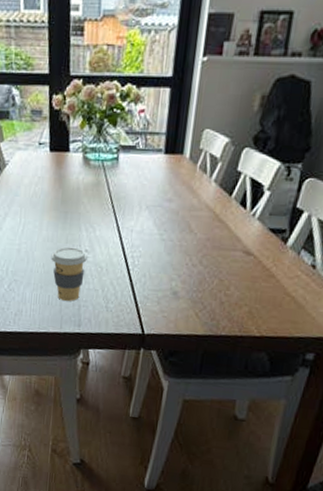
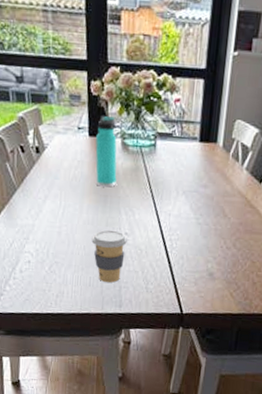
thermos bottle: none [56,130,78,203] -> present [95,116,117,187]

